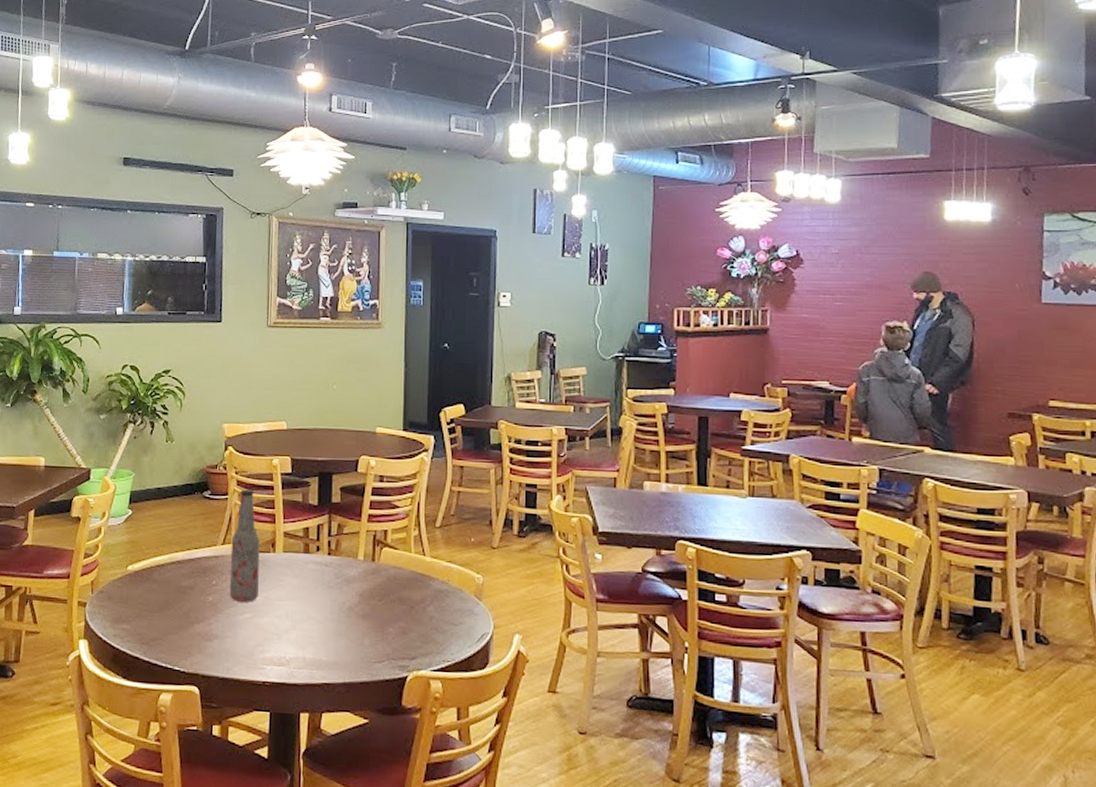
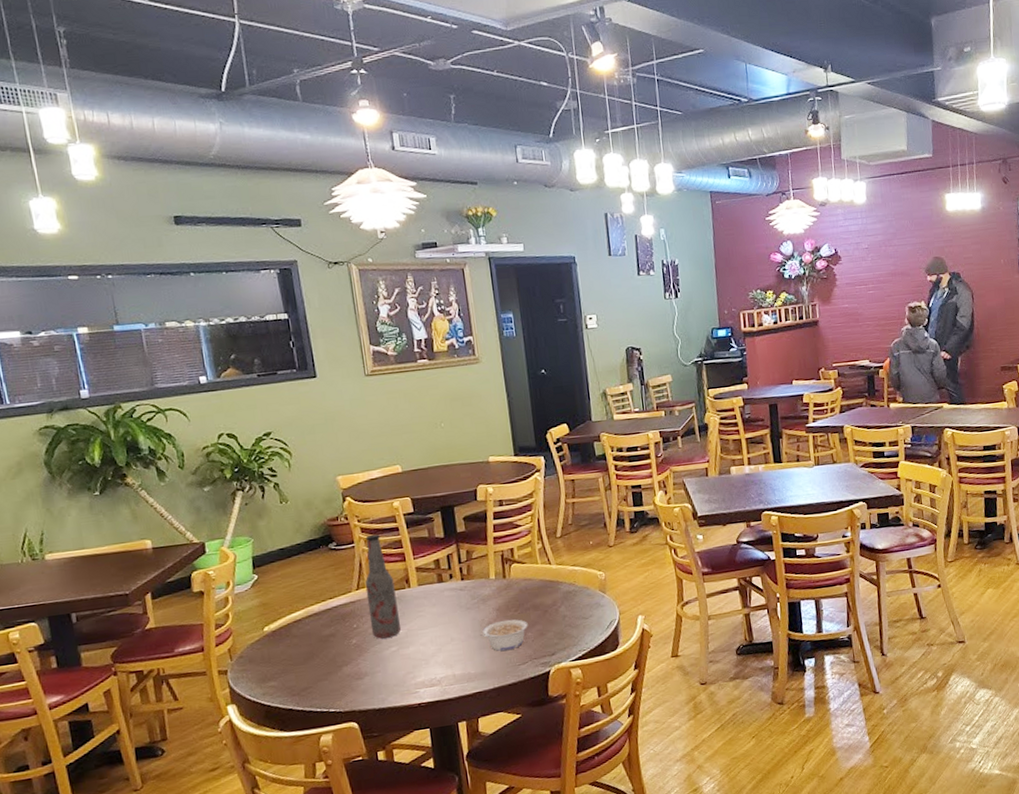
legume: none [338,608,391,643] -> present [480,619,528,651]

